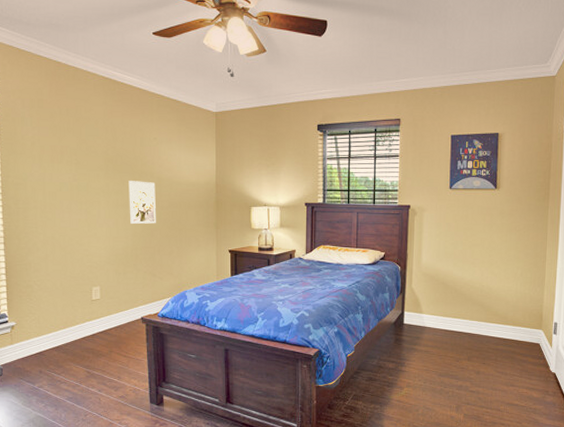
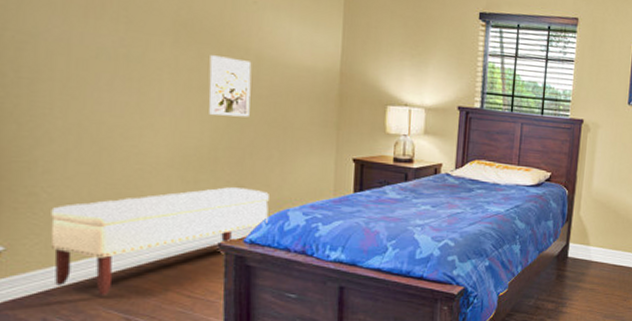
bench: none [40,276,173,355] -> present [50,187,269,295]

